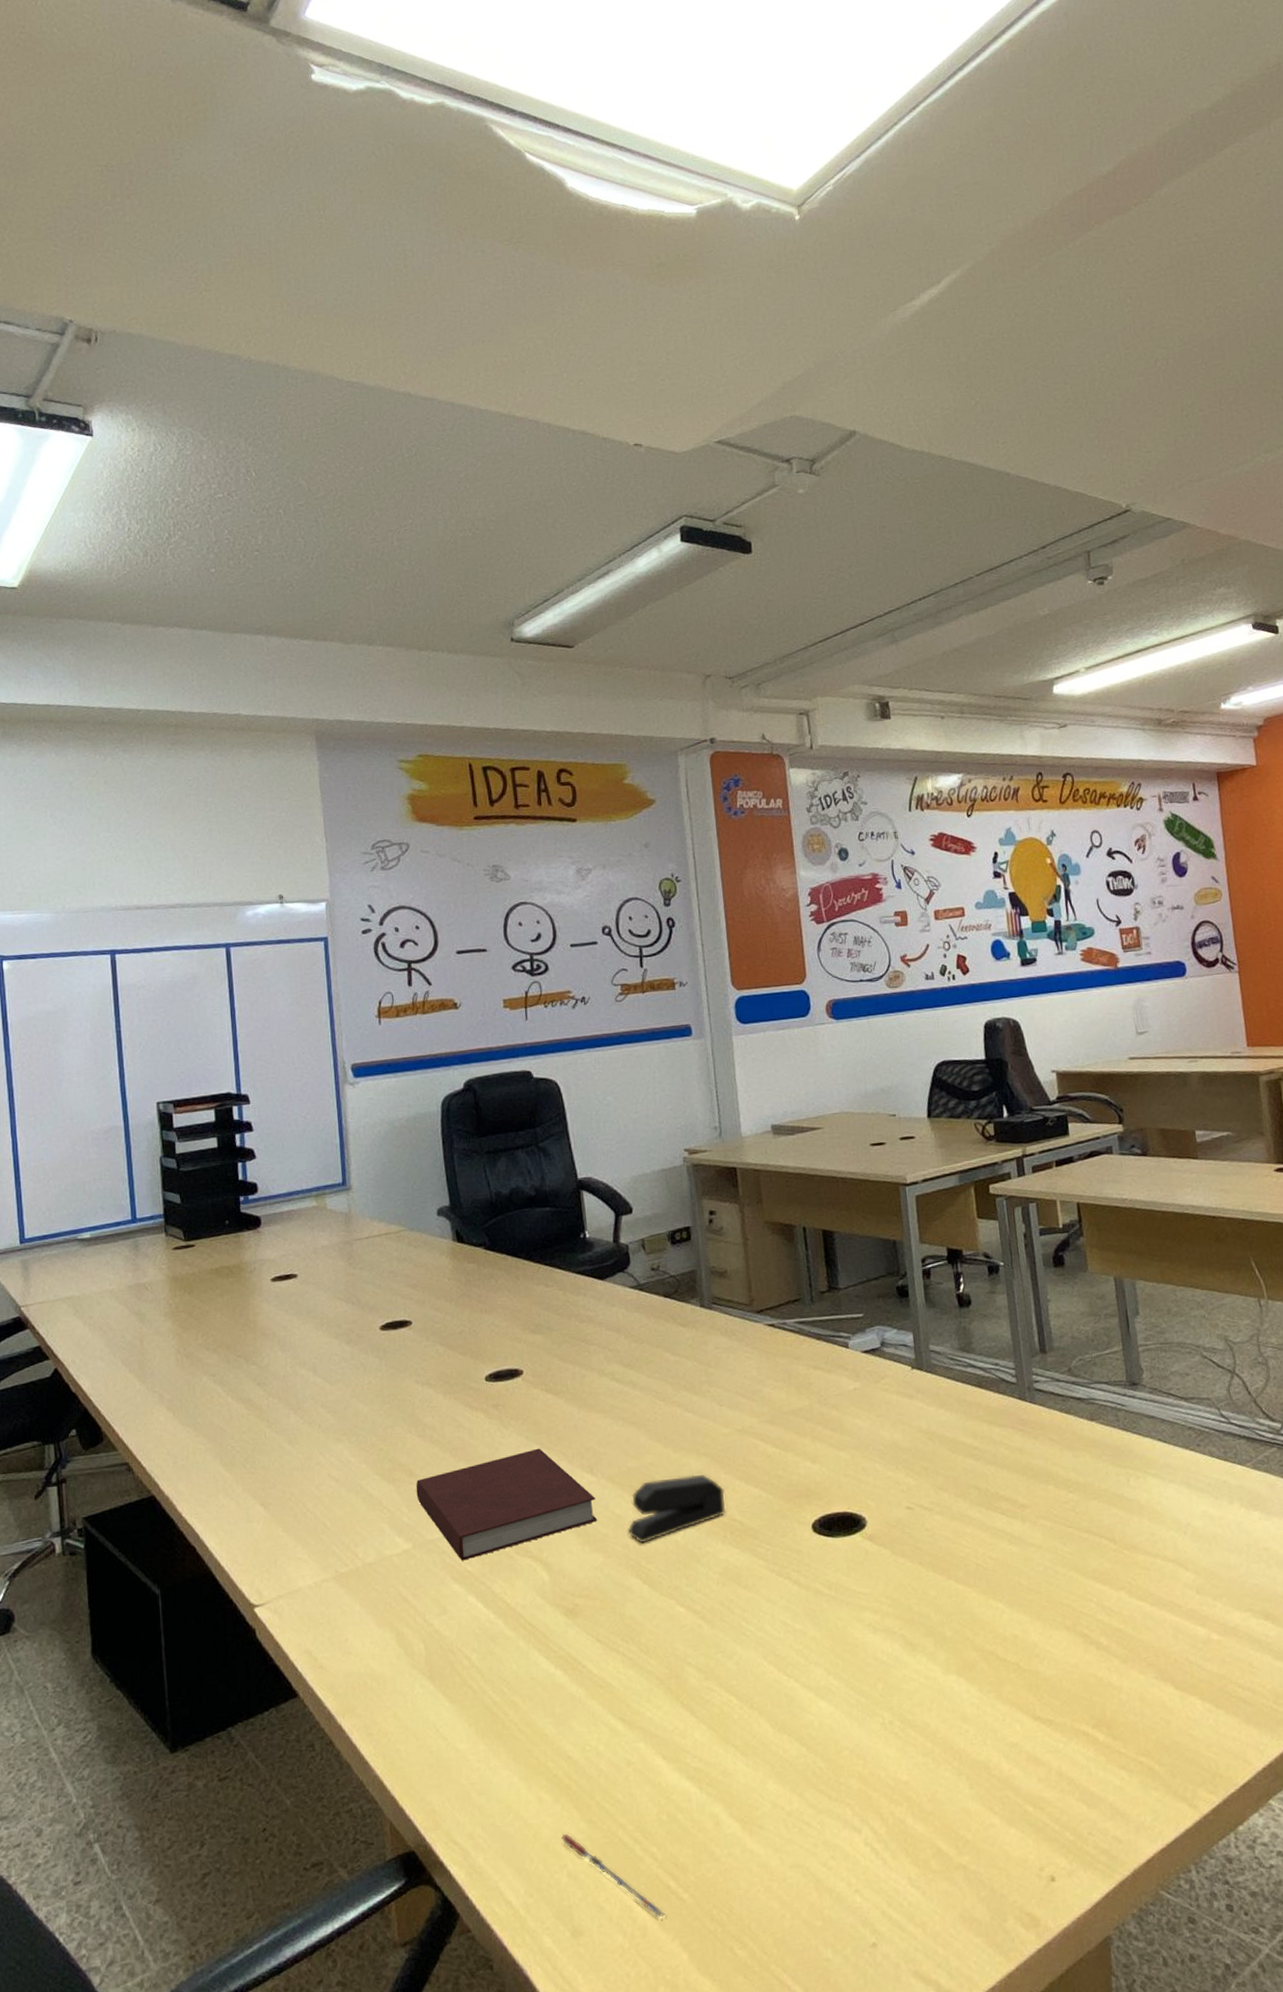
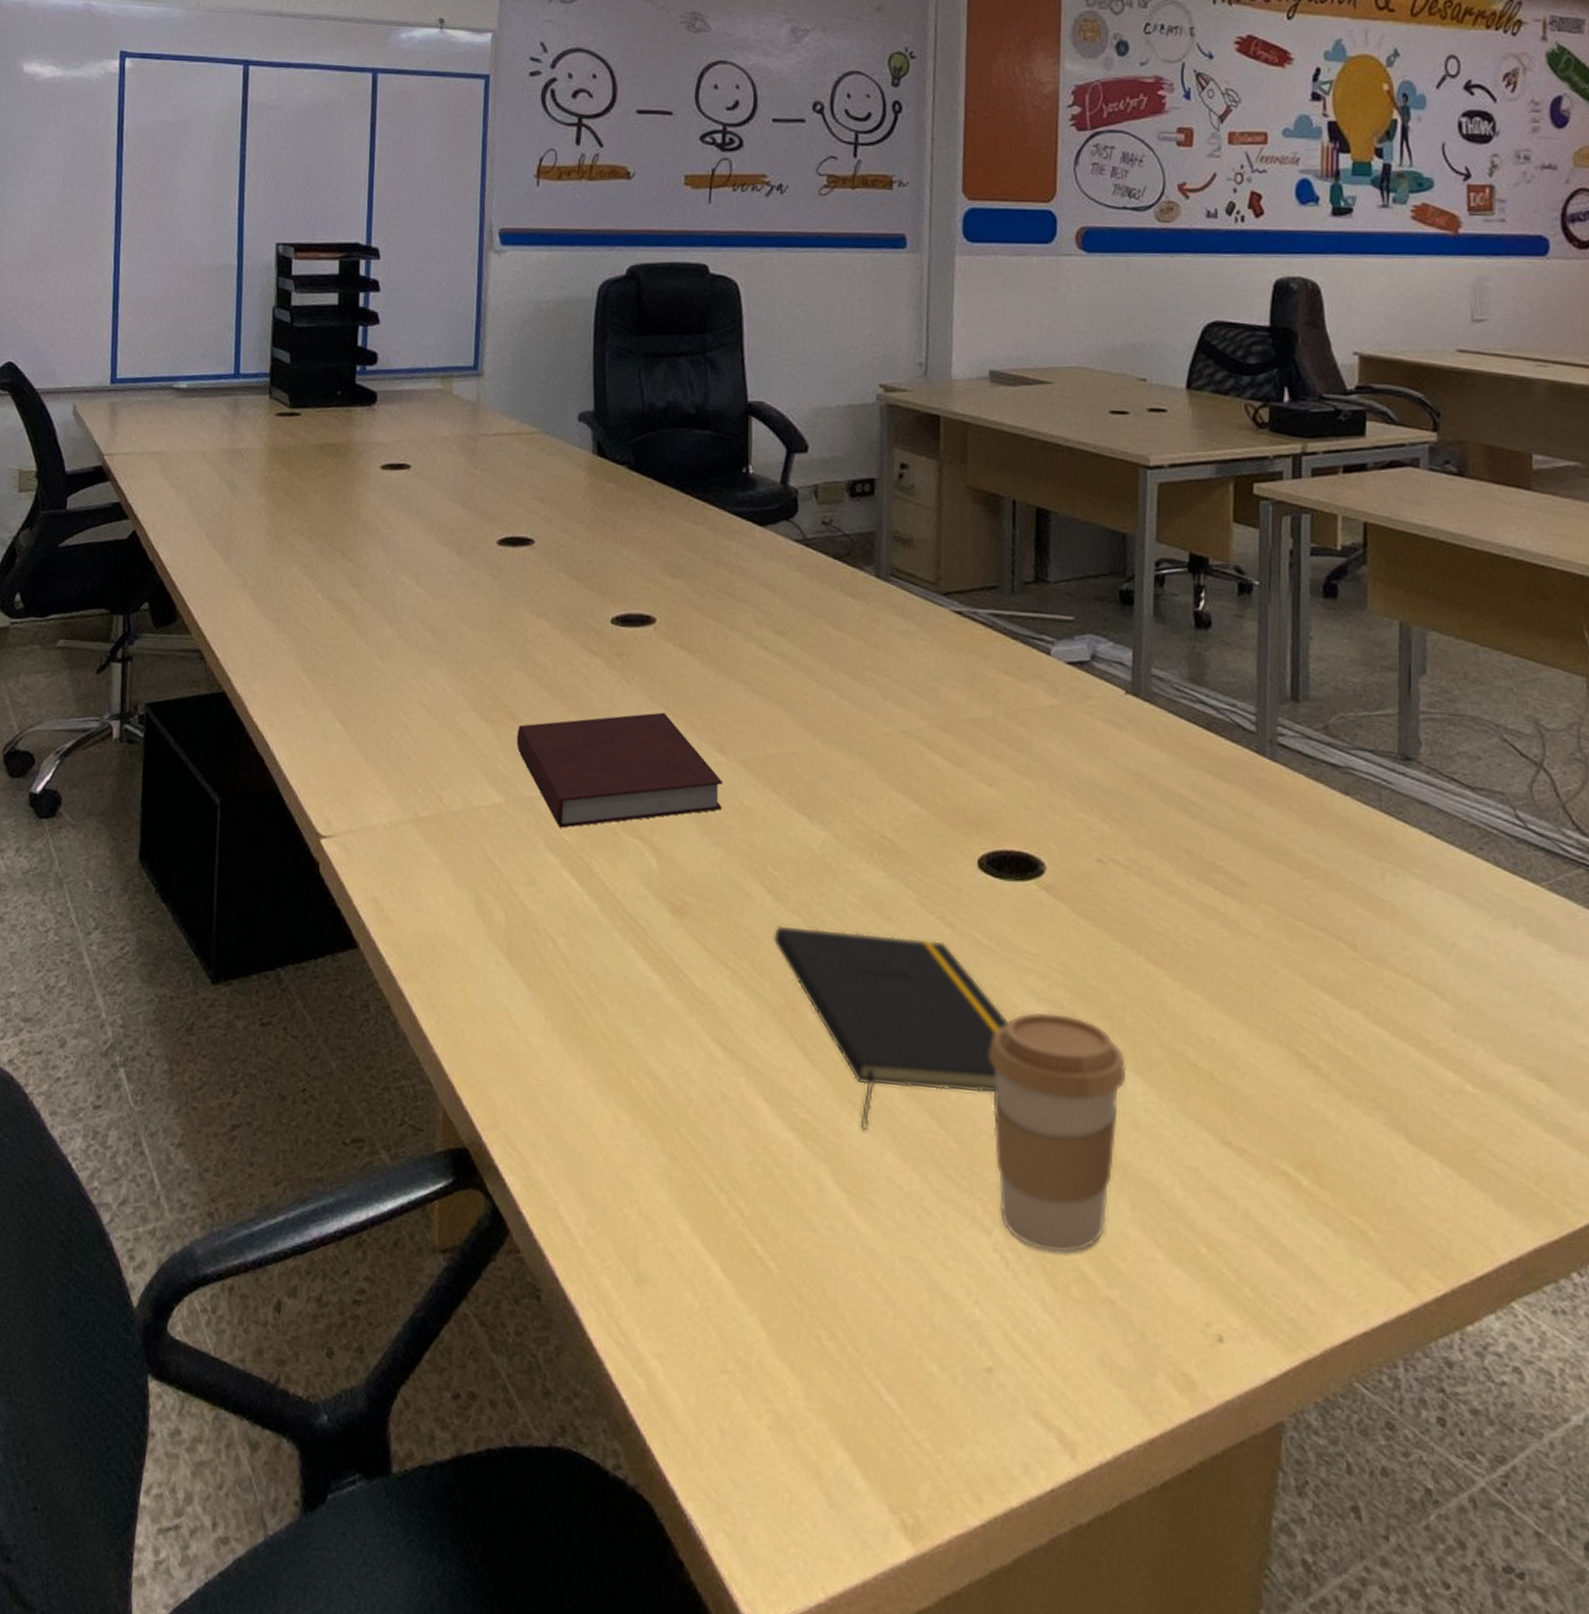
pen: present [560,1833,667,1918] -> none [634,1163,747,1285]
stapler: present [628,1475,726,1544] -> none [757,773,878,846]
notepad: none [652,1597,853,1766] -> present [772,925,1008,1130]
coffee cup: none [840,1638,953,1837] -> present [989,1012,1127,1254]

